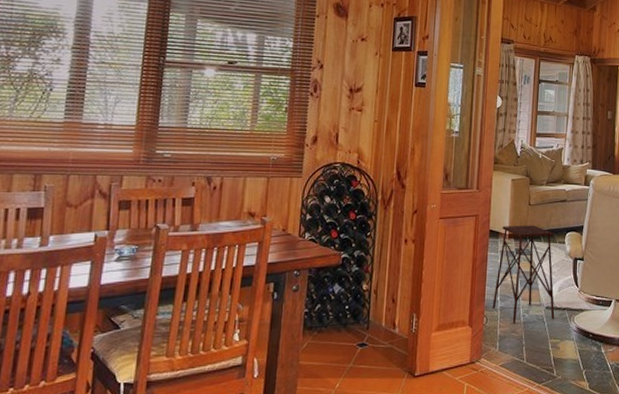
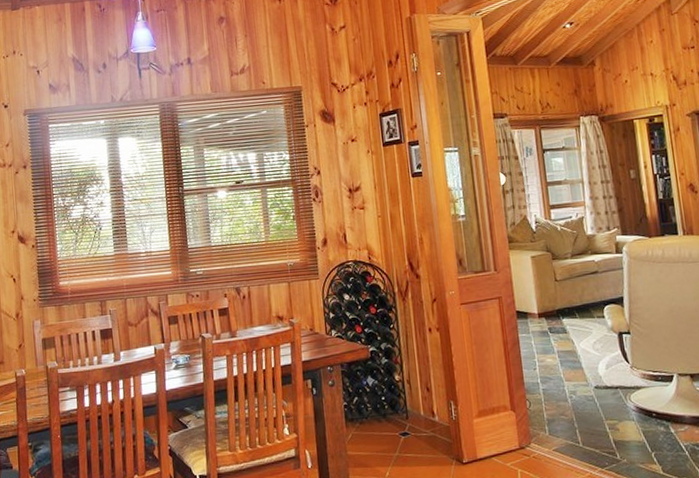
side table: present [492,225,555,323] -> none [529,301,607,406]

